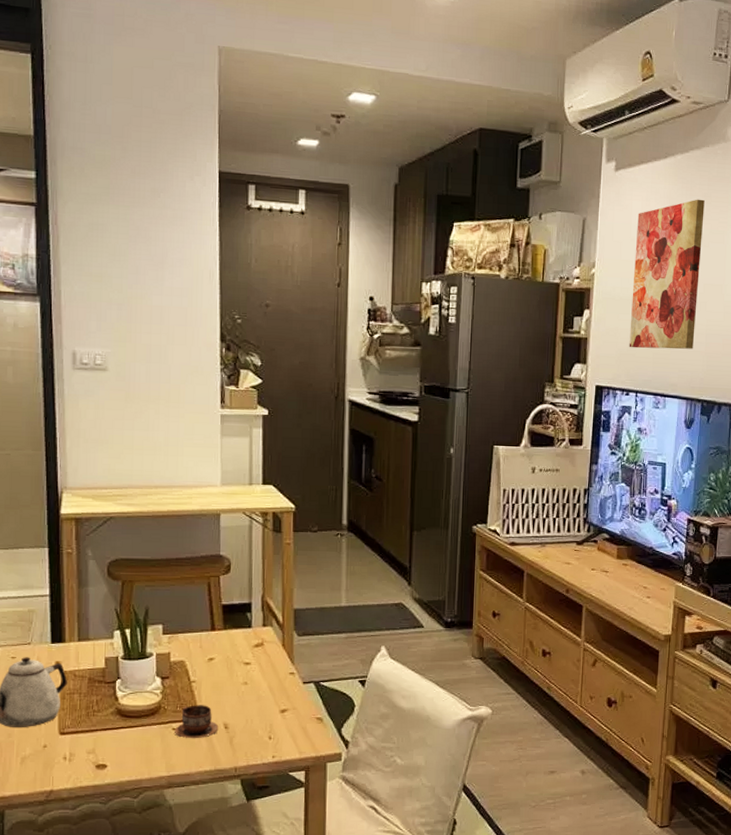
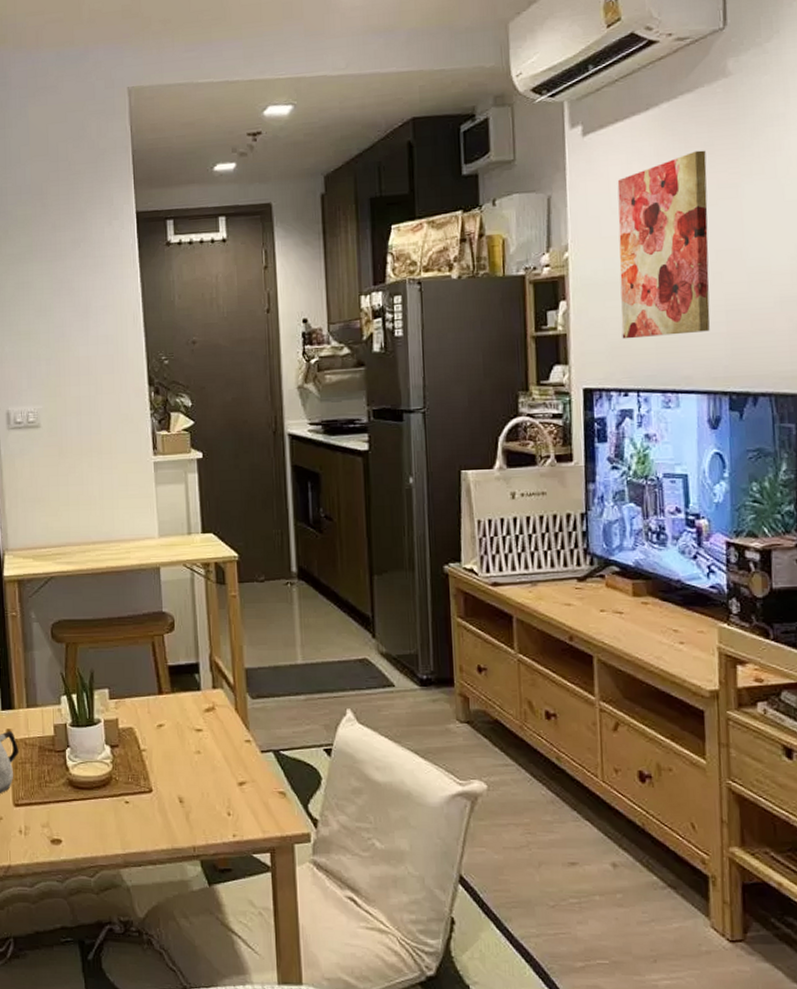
cup: present [175,705,219,739] -> none [128,776,173,814]

